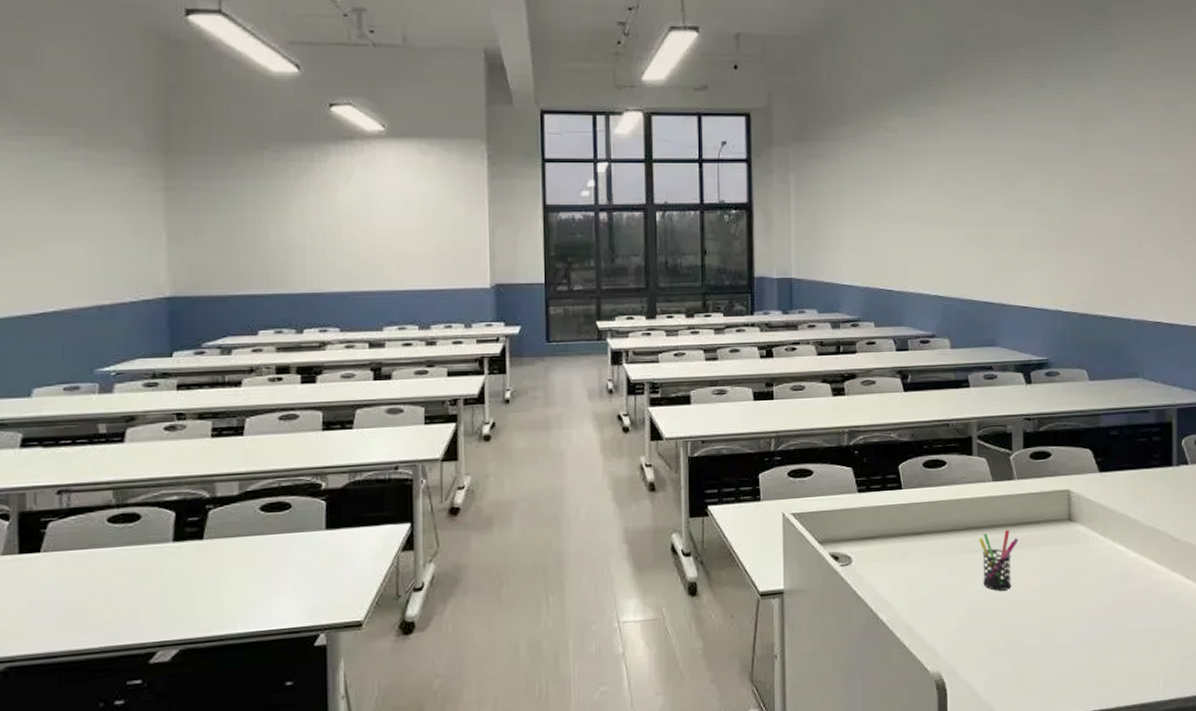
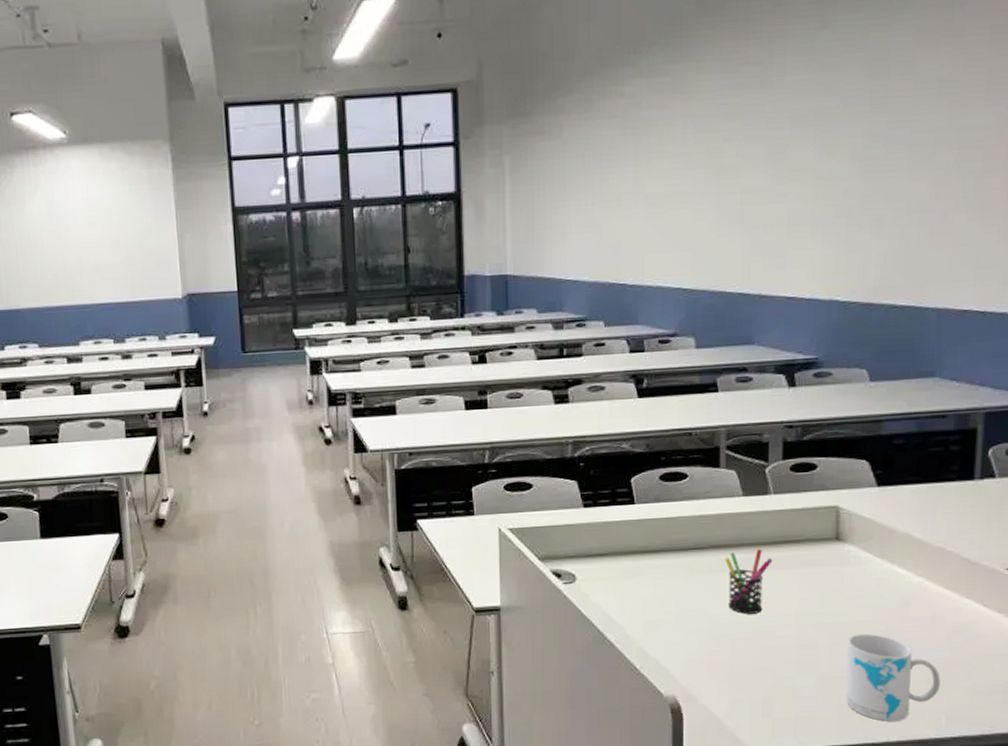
mug: none [1082,605,1157,688] -> present [846,633,941,722]

